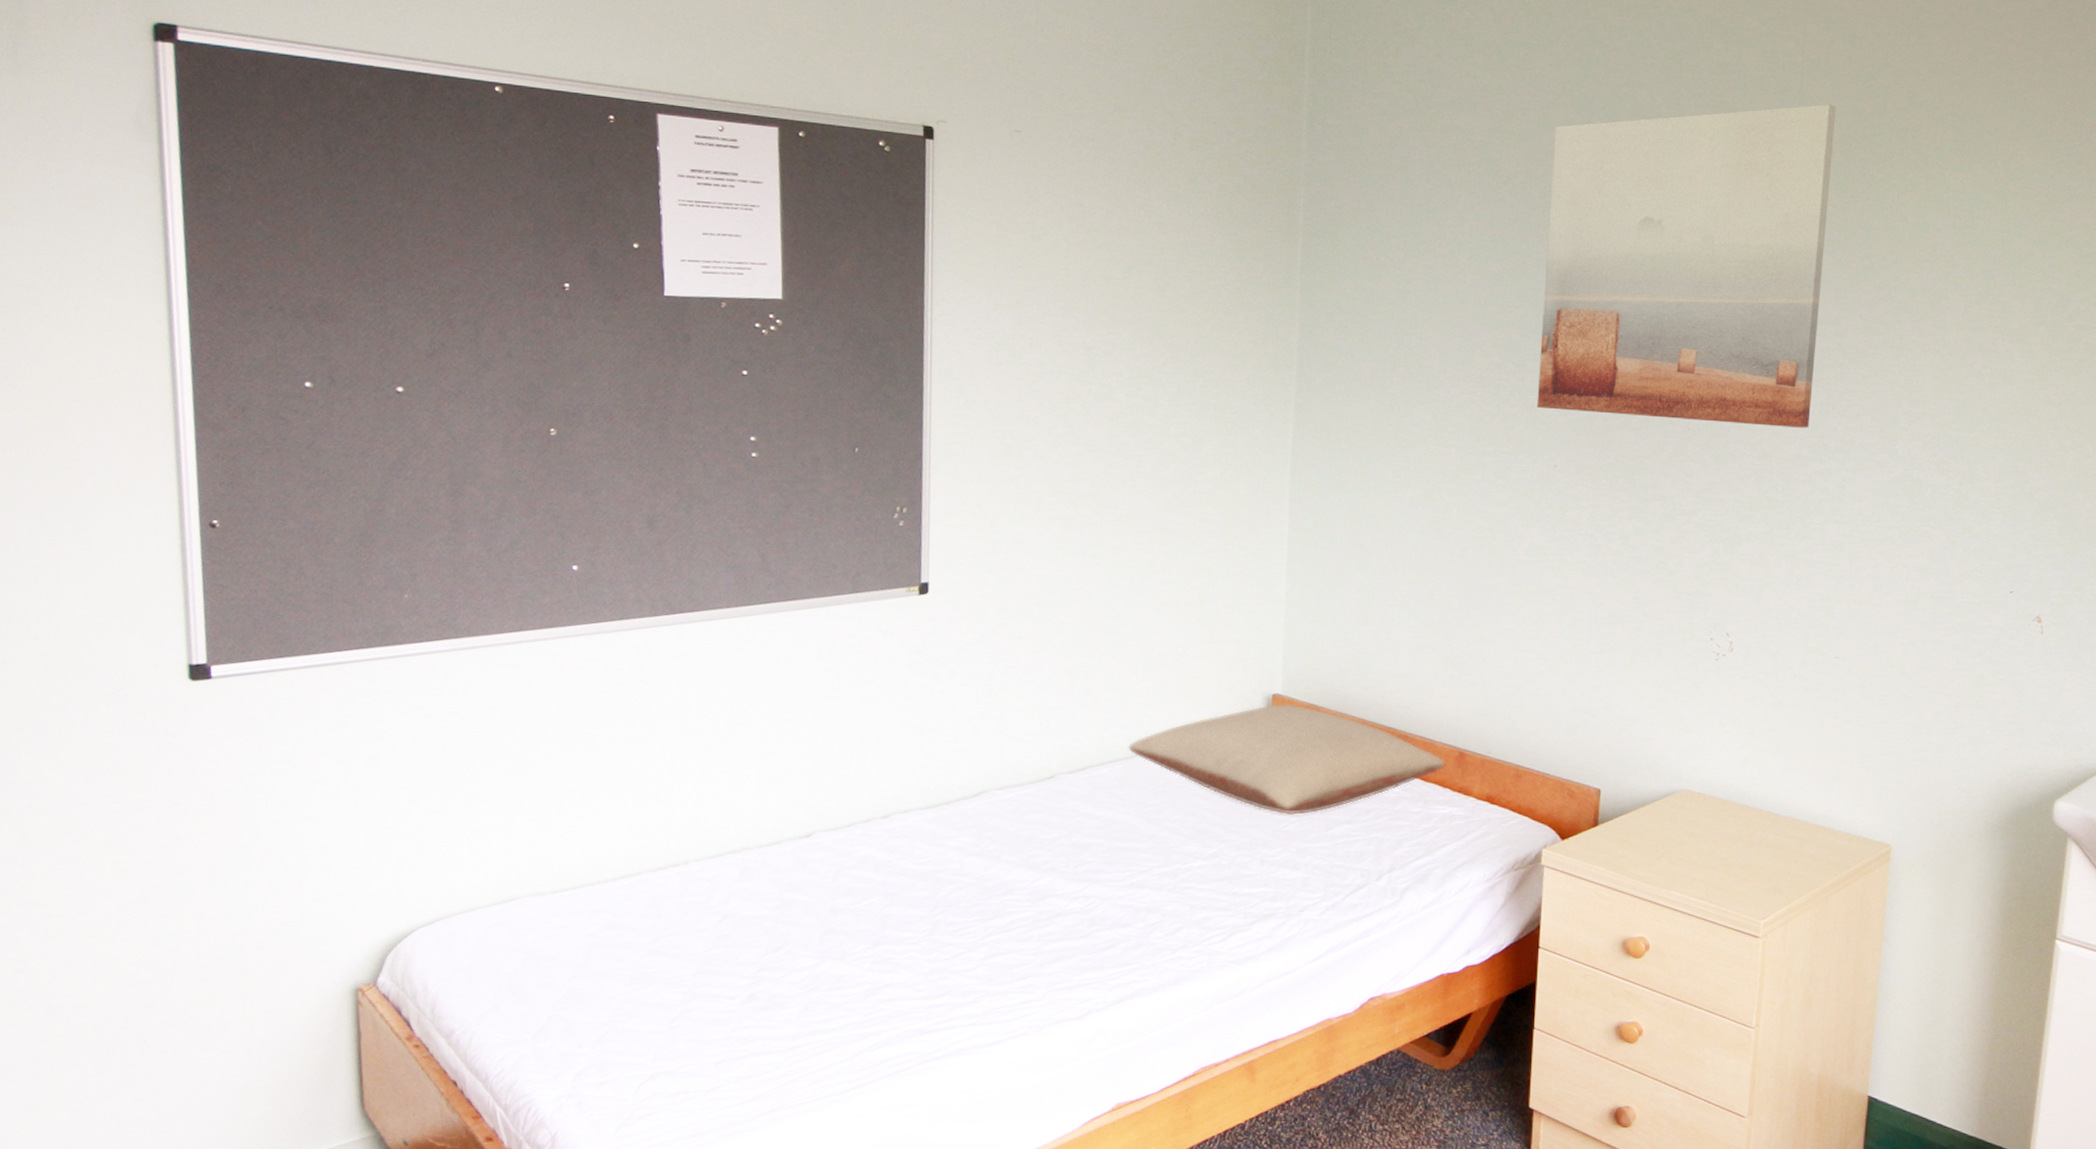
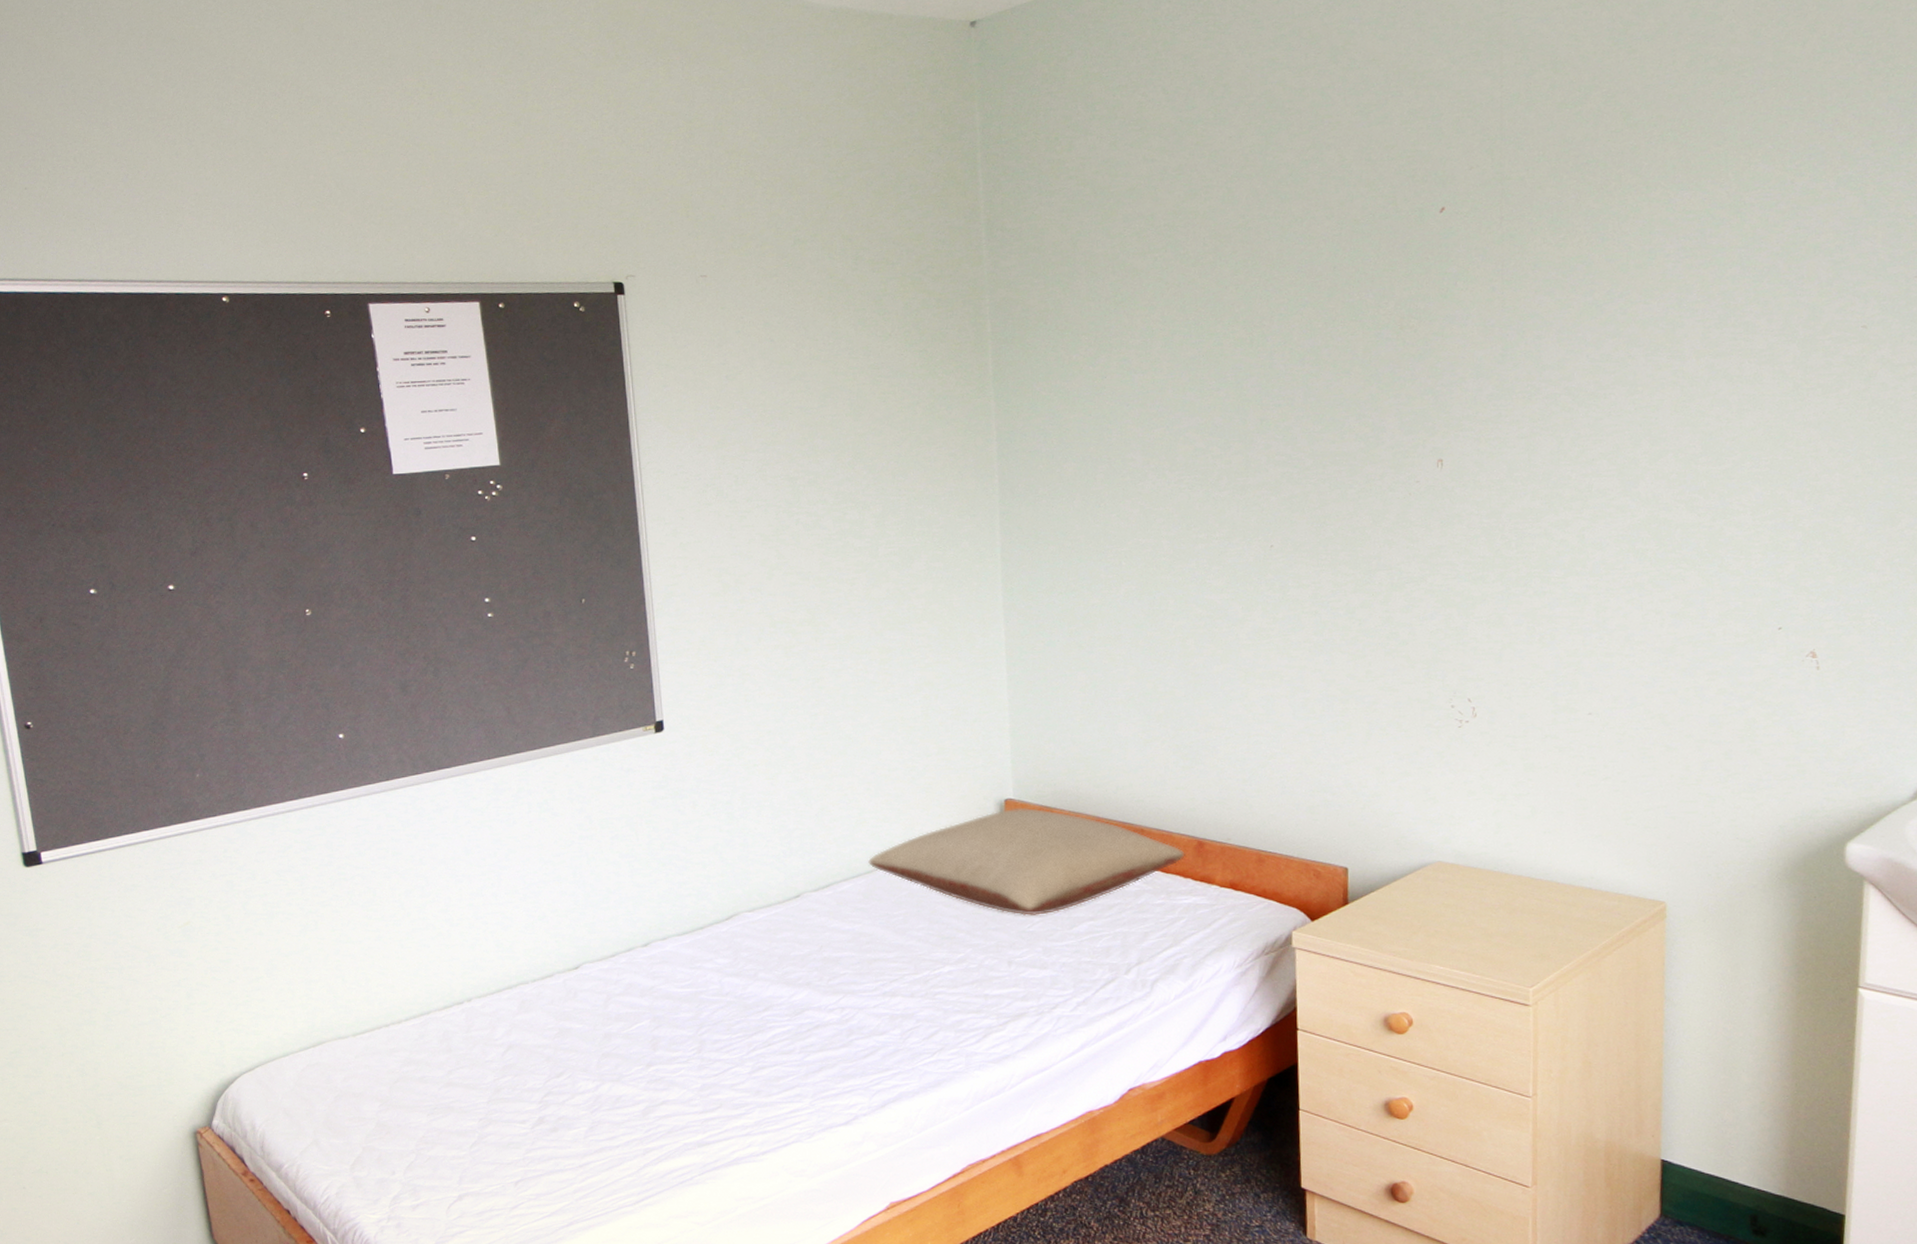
wall art: present [1536,104,1836,428] -> none [1240,138,1543,489]

